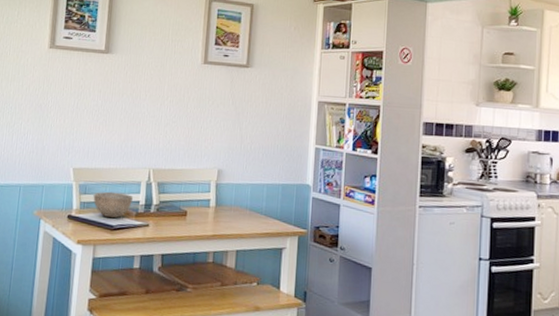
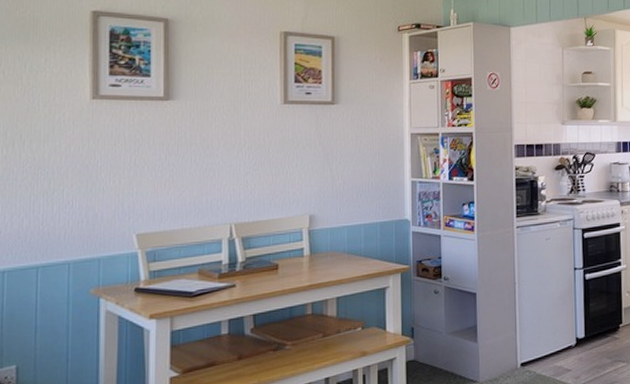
bowl: present [93,191,134,219] -> none [165,254,215,285]

